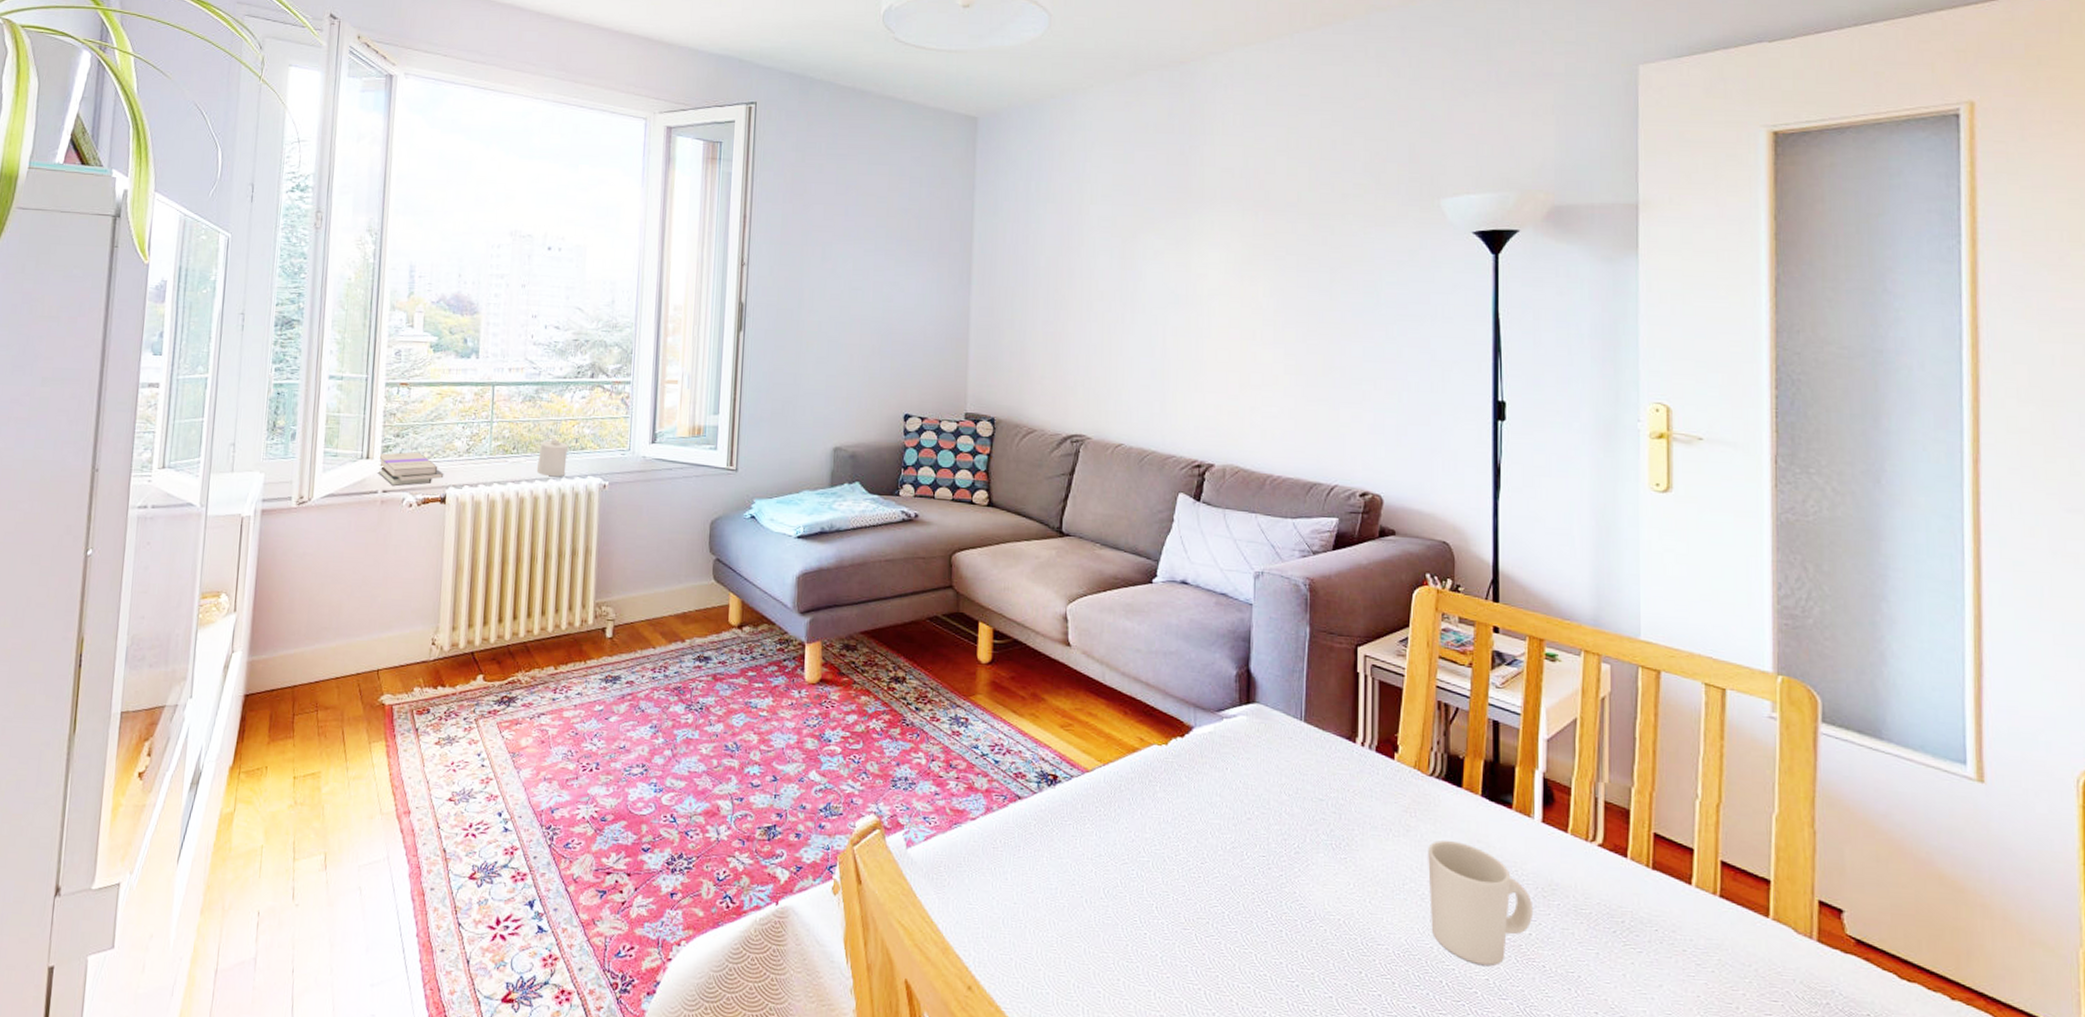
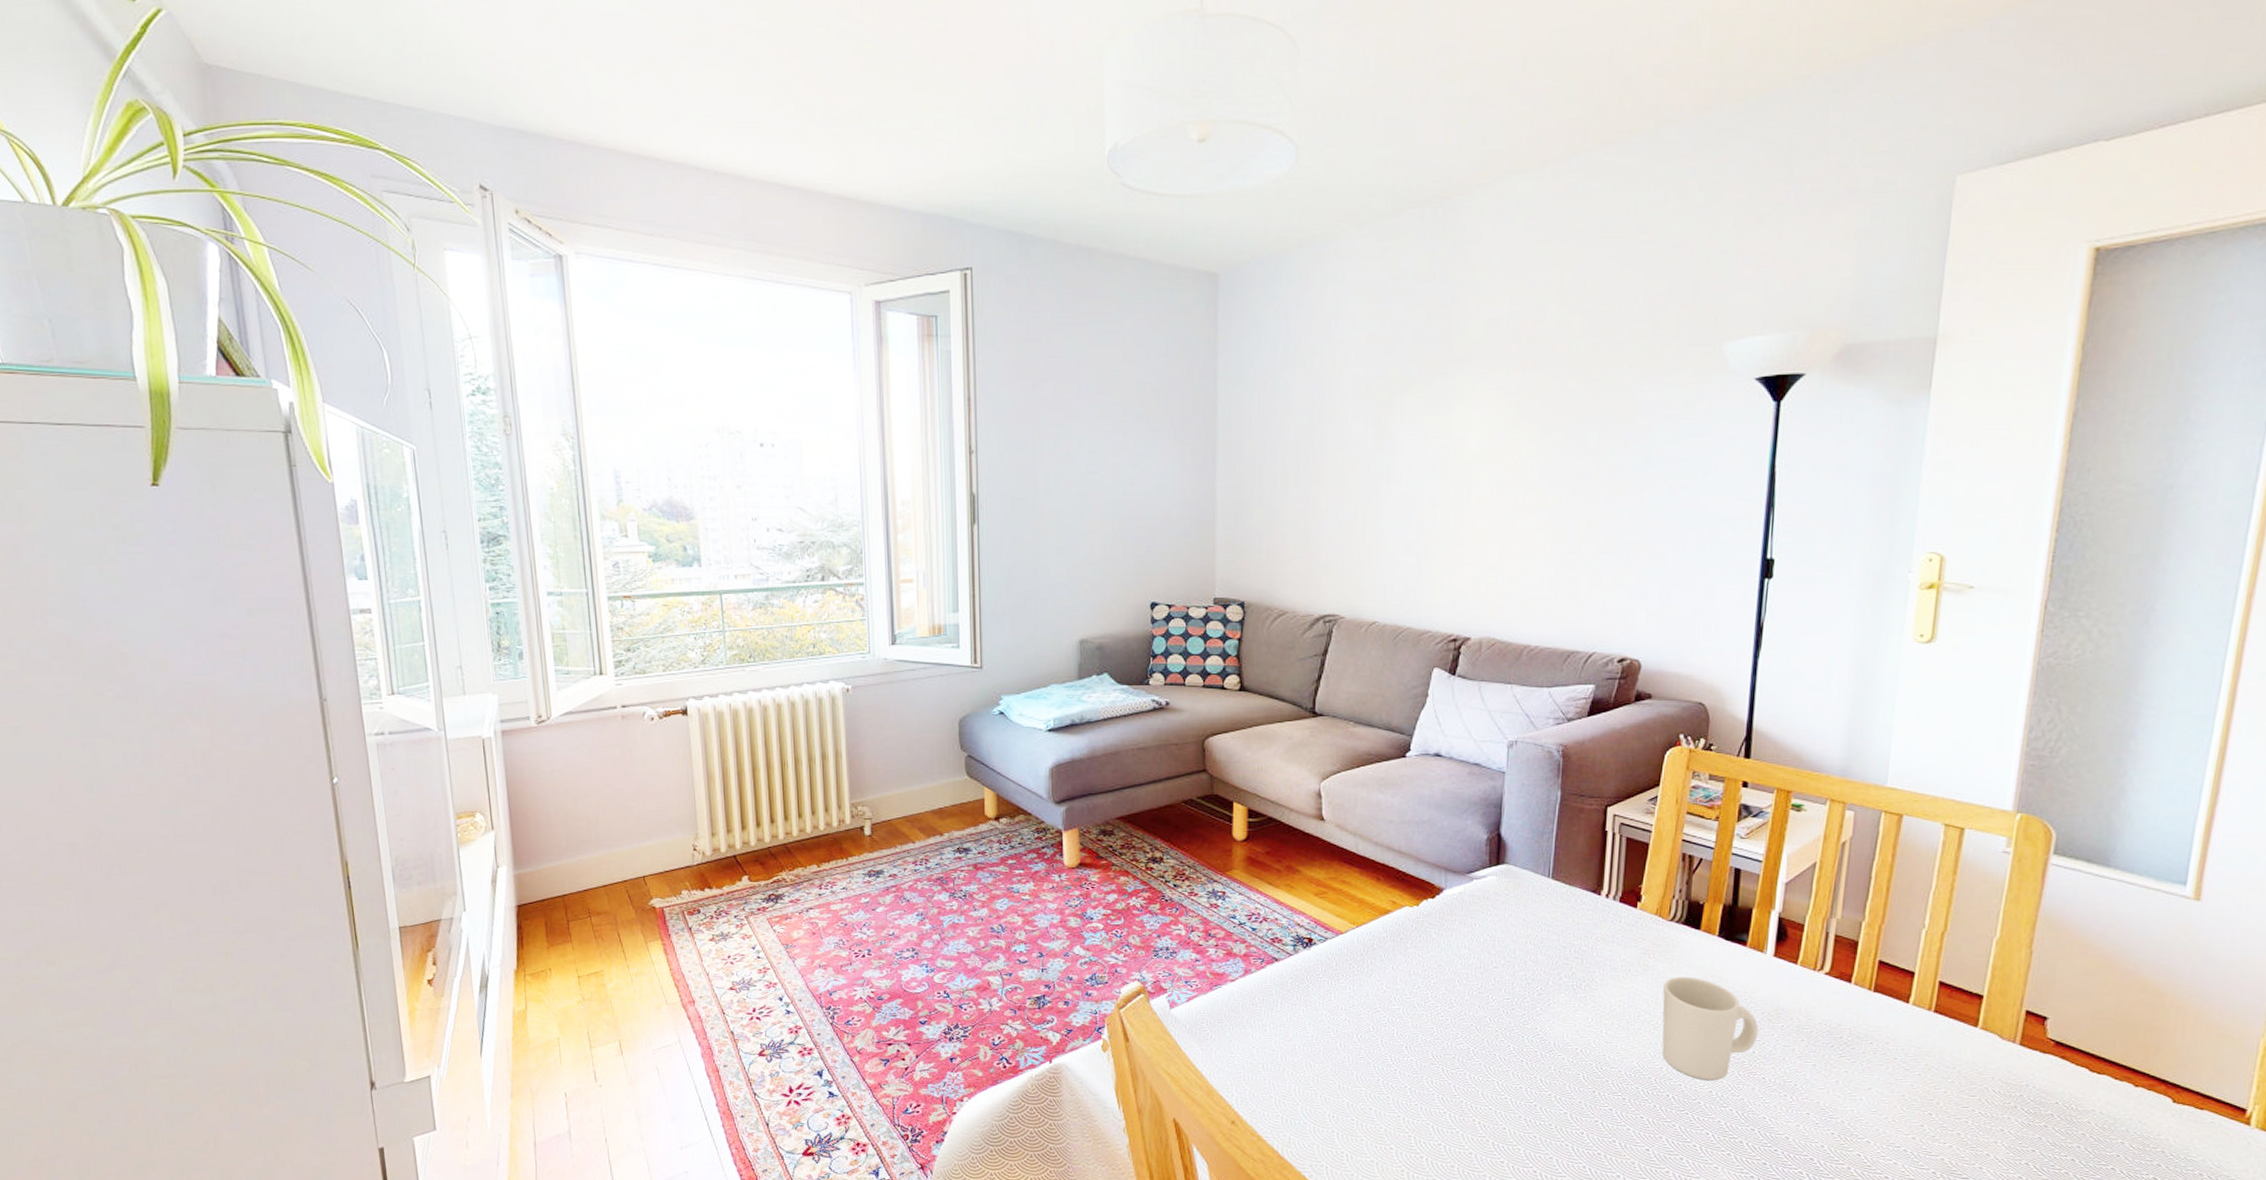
books: present [376,452,444,487] -> none [612,665,682,701]
candle: present [536,438,568,477] -> none [776,644,807,684]

